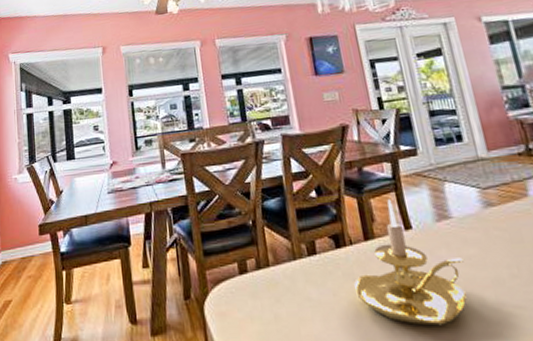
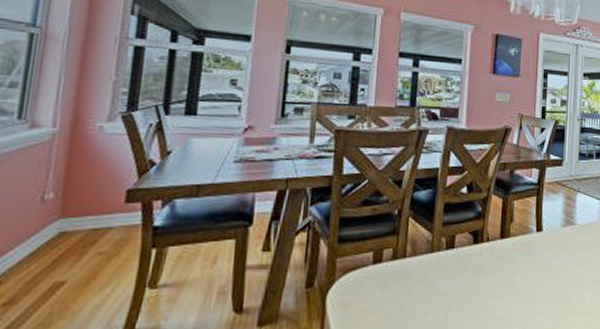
candle holder: present [353,199,467,326] -> none [481,202,576,317]

